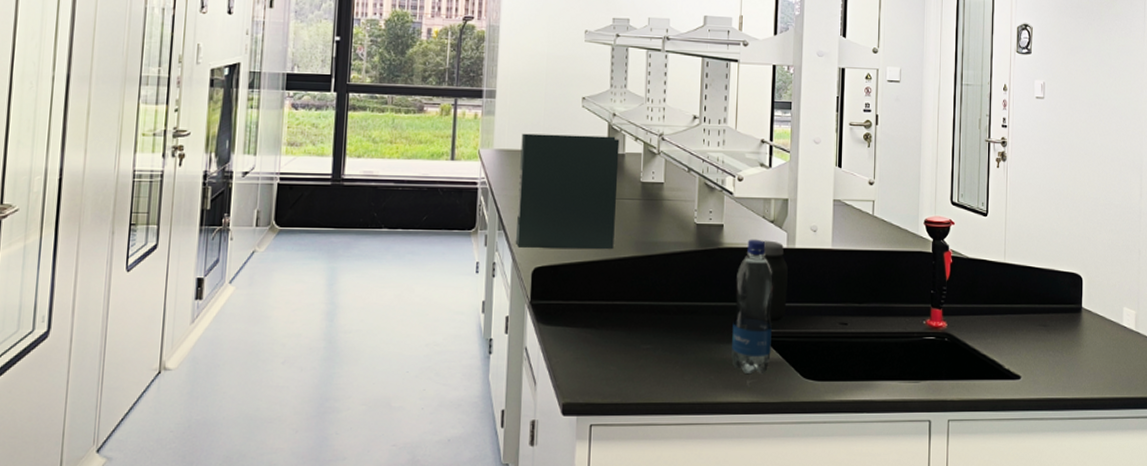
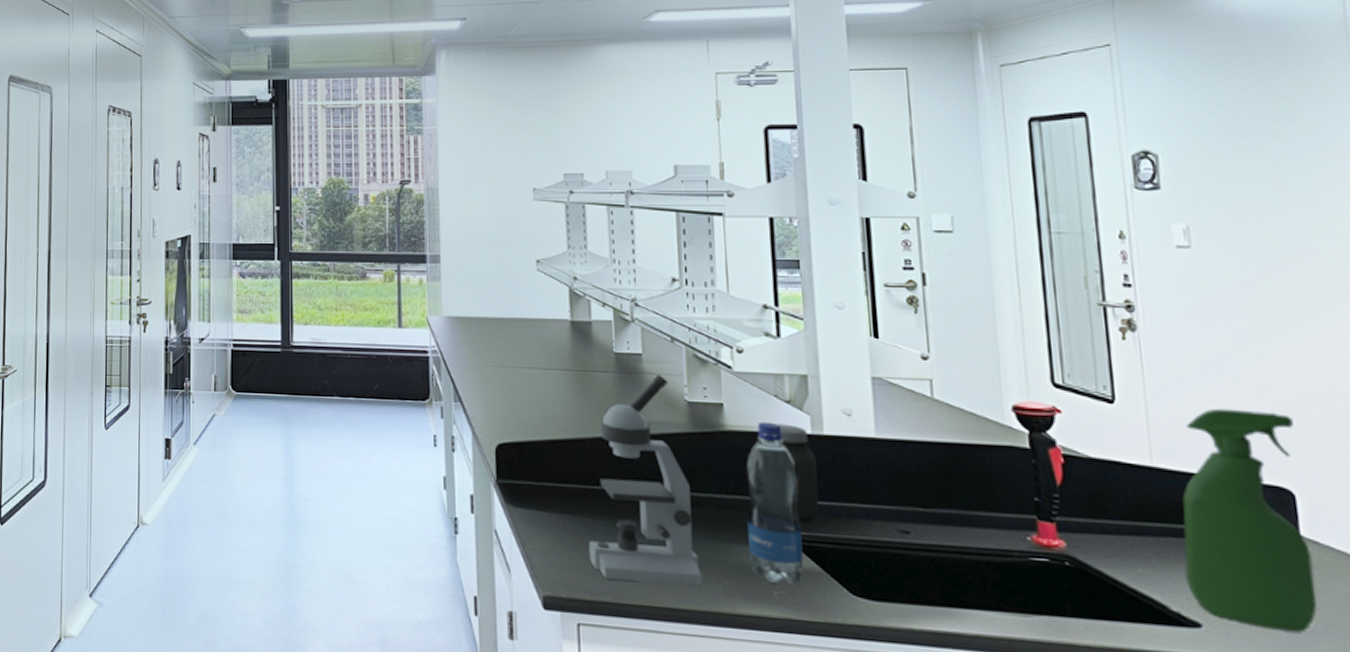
binder: present [516,133,620,249] -> none [472,299,588,426]
microscope: none [605,201,694,383] -> present [588,375,702,587]
spray bottle: none [1015,218,1087,376] -> present [1182,408,1317,633]

